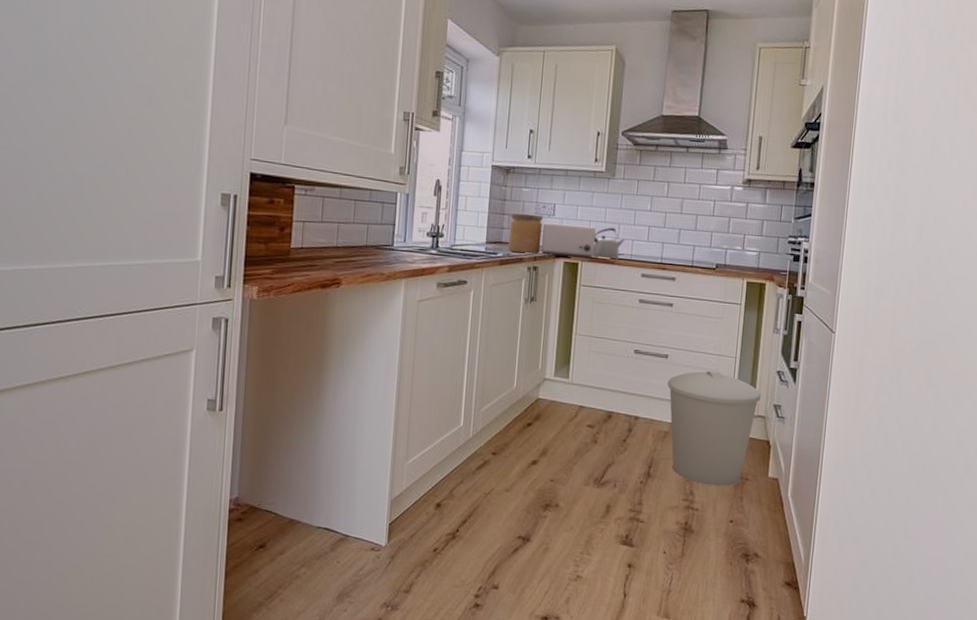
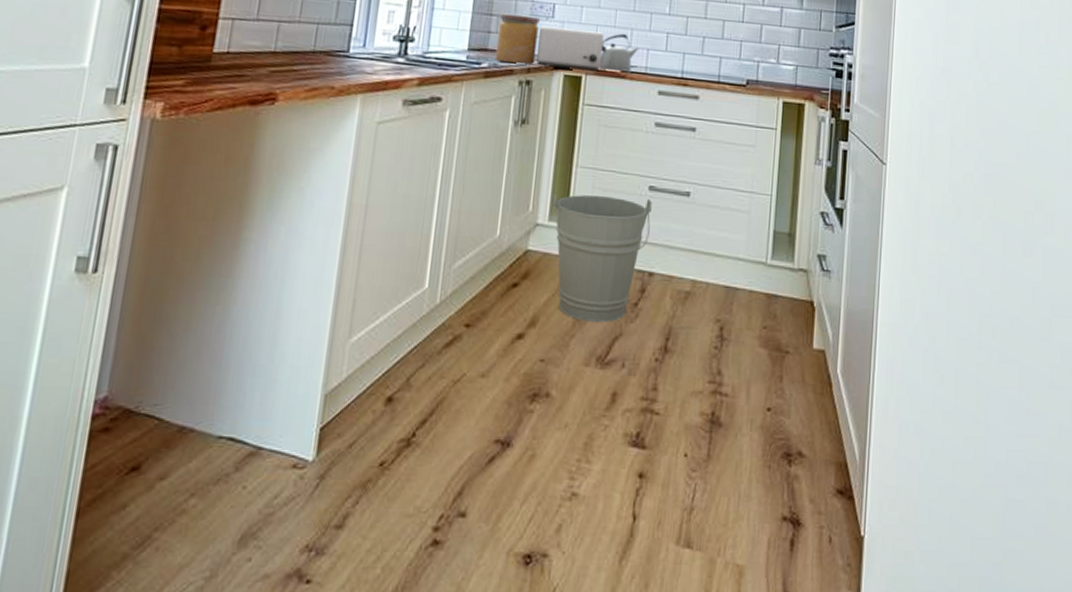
bucket: none [557,355,637,454] -> present [552,193,652,322]
trash can: present [667,371,762,486] -> none [688,212,803,362]

